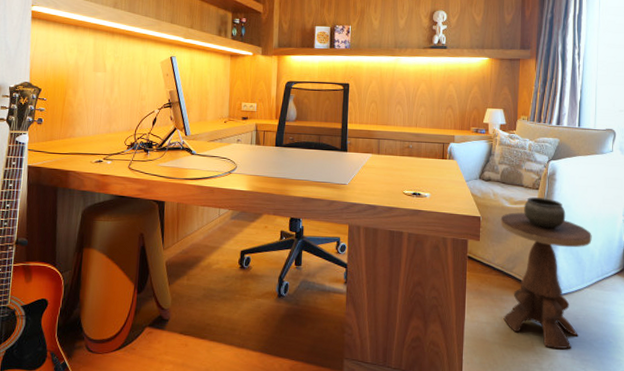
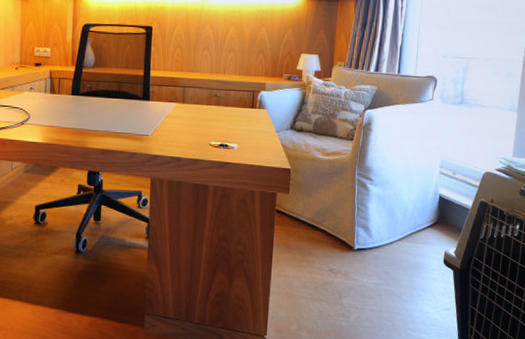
side table: present [500,197,592,349] -> none [311,148,407,302]

